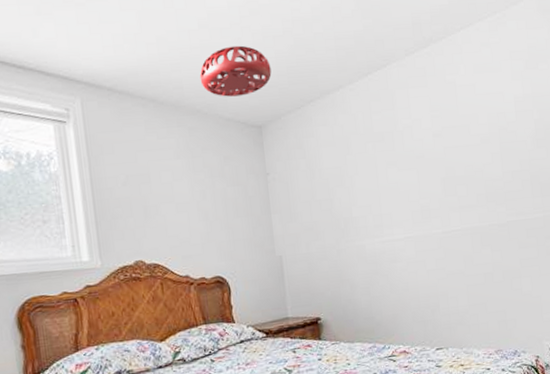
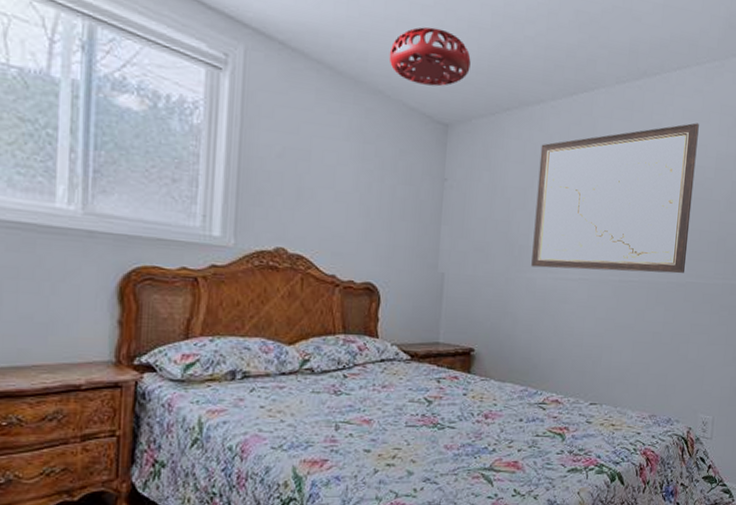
wall art: none [347,74,504,235] -> present [531,123,699,274]

